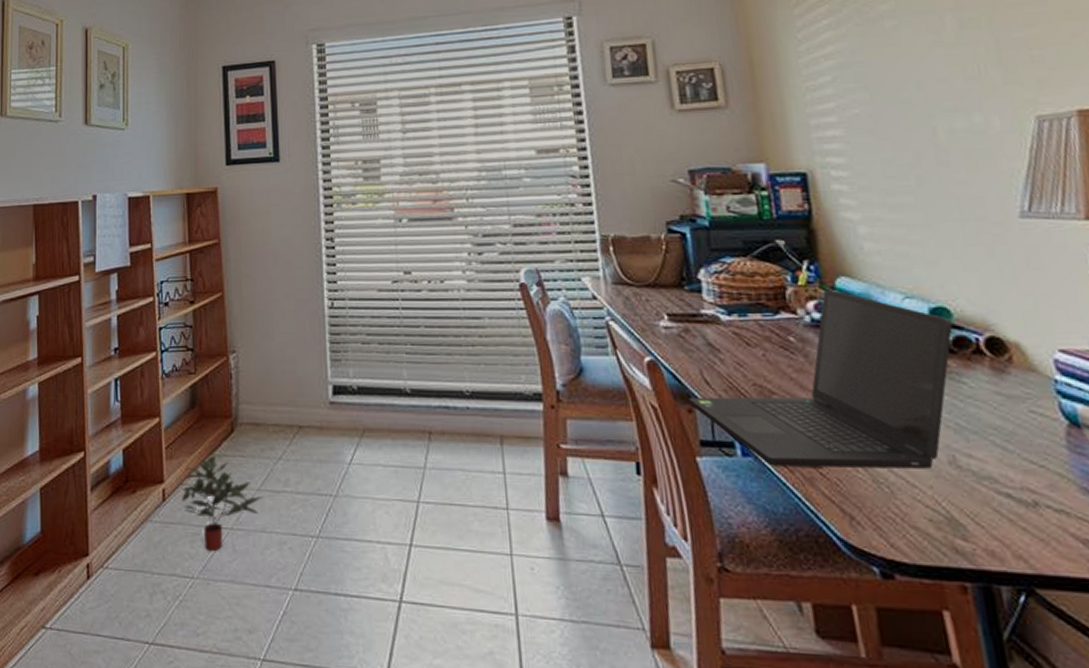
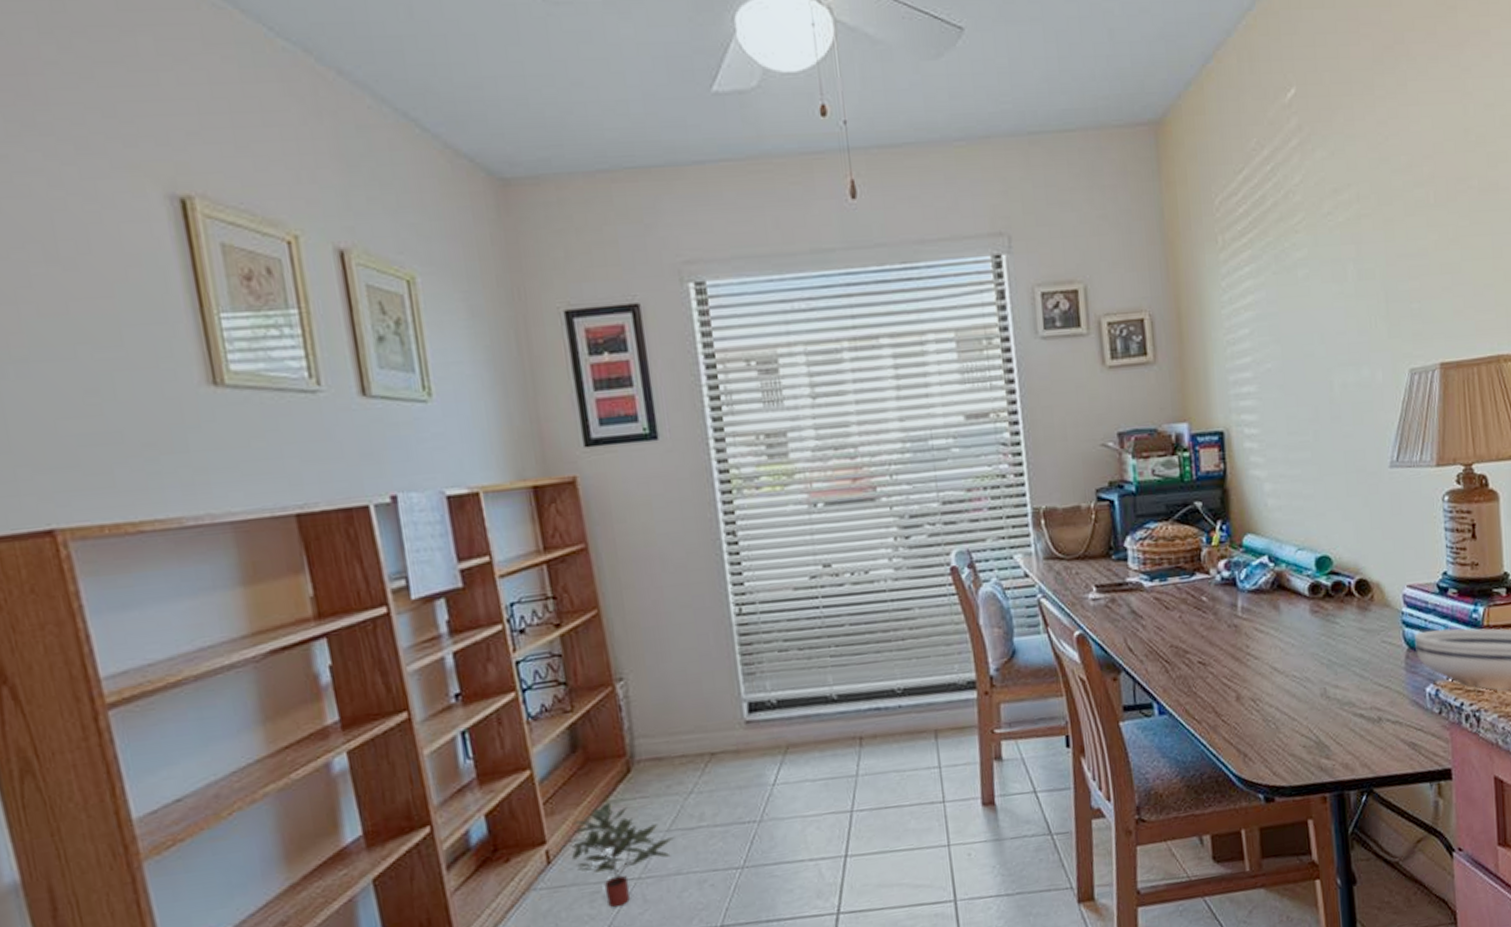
laptop: present [689,289,953,469] -> none [1114,547,1333,720]

